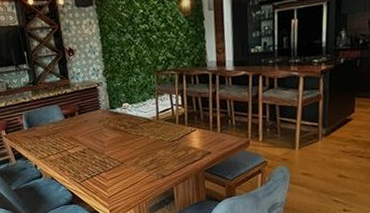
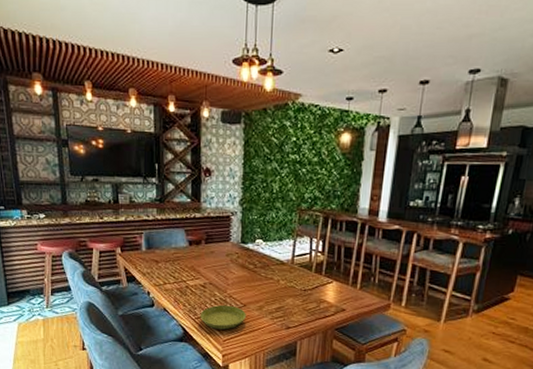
saucer: none [84,165,125,188] -> present [200,304,246,330]

